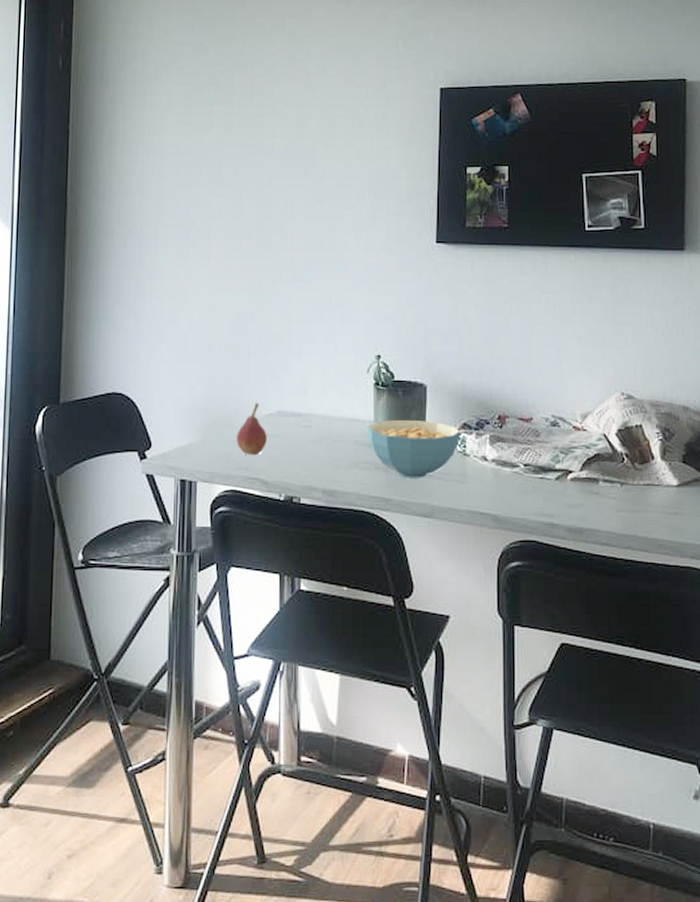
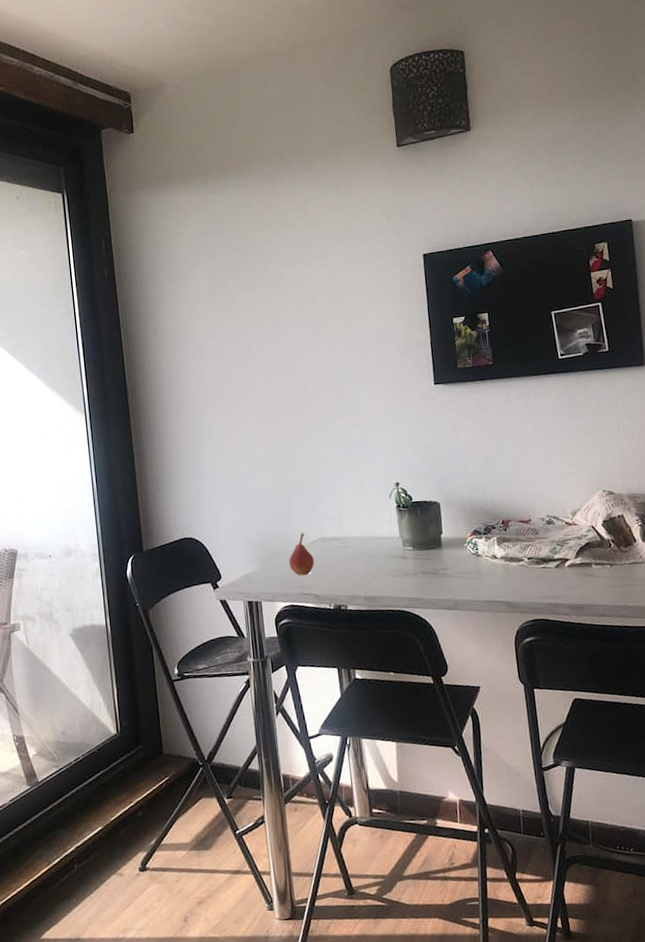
cereal bowl: present [367,420,460,478] -> none [394,531,473,580]

